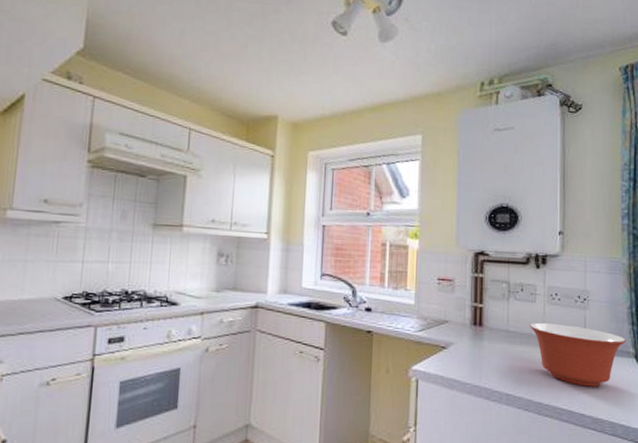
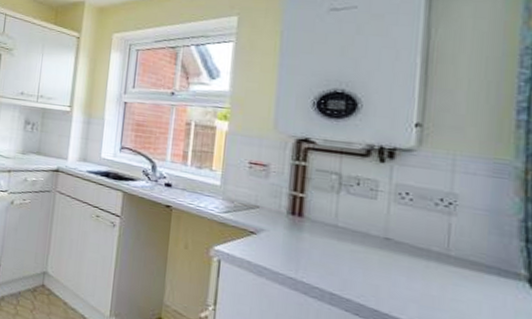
mixing bowl: present [530,322,626,387] -> none [367,221,514,307]

